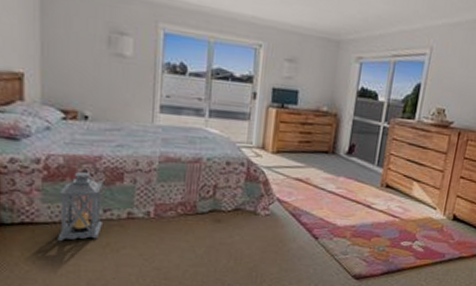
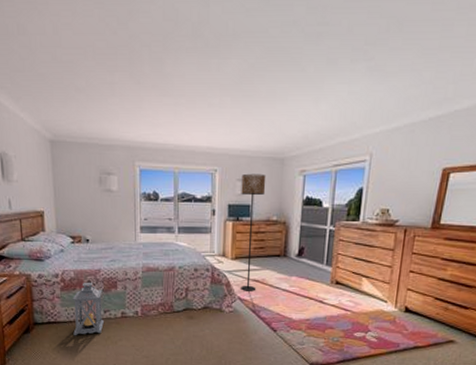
floor lamp: none [281,53,319,192] -> present [241,173,266,291]

